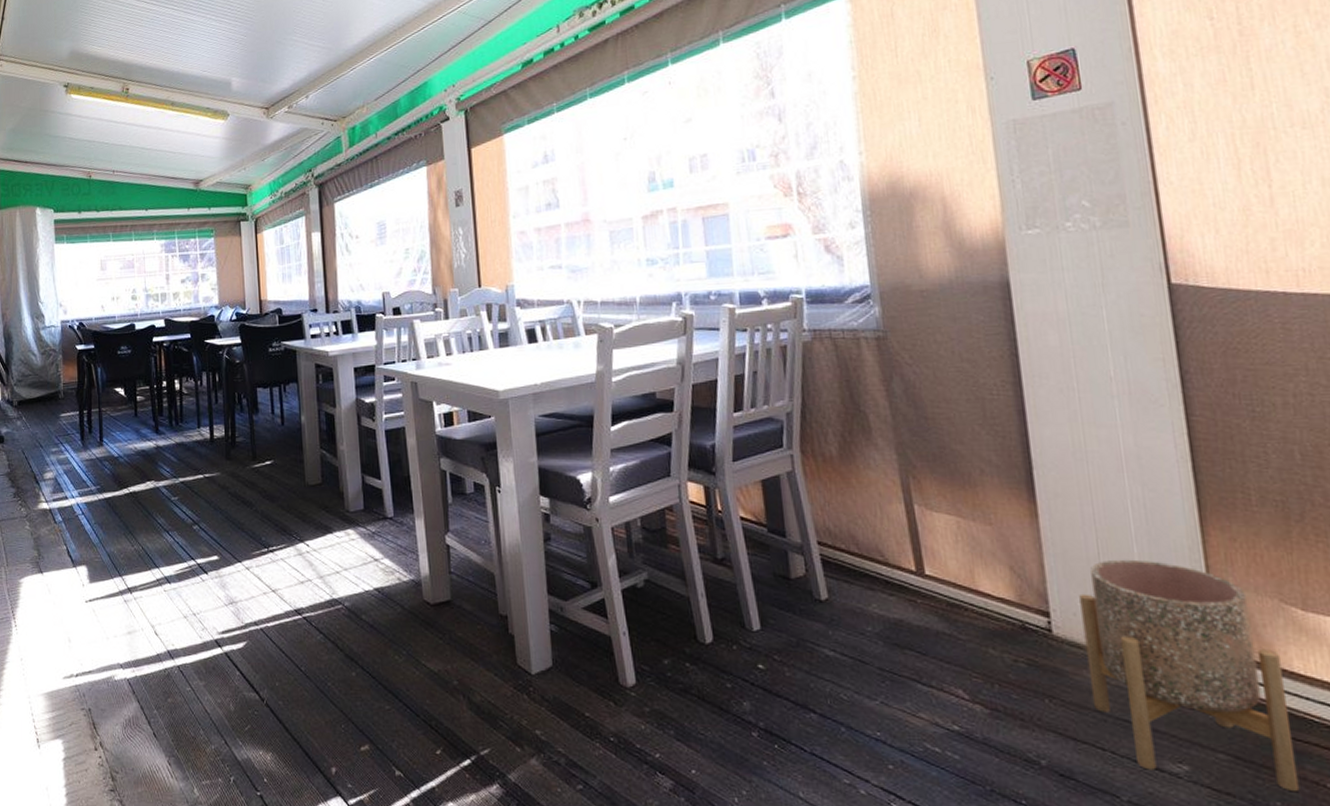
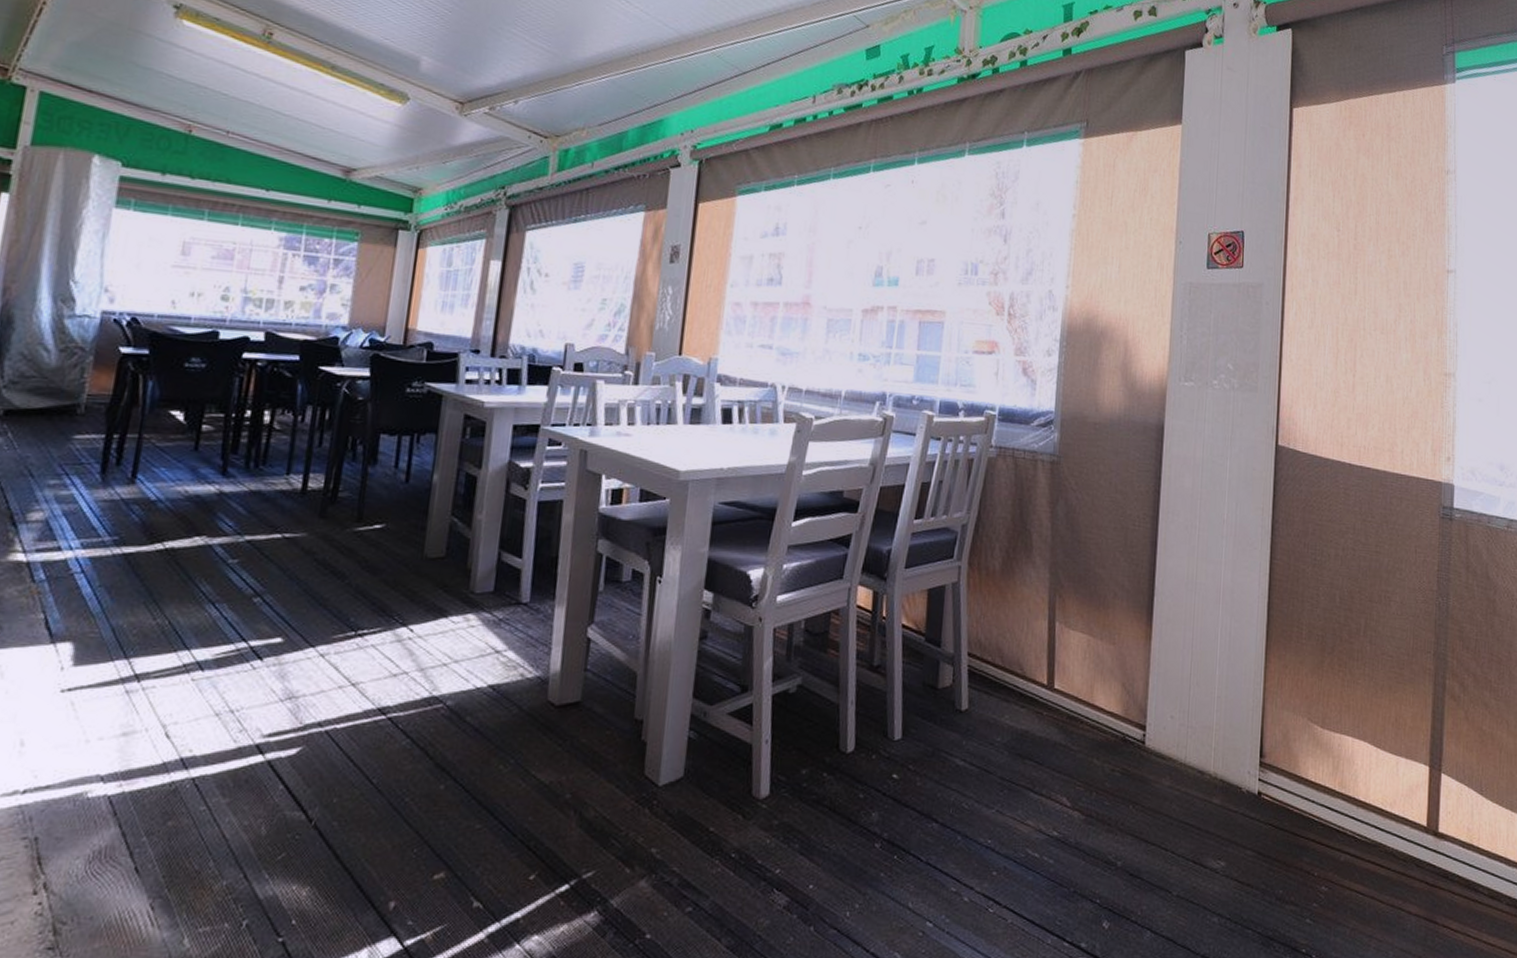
planter: present [1079,559,1300,791] -> none [1165,680,1301,880]

